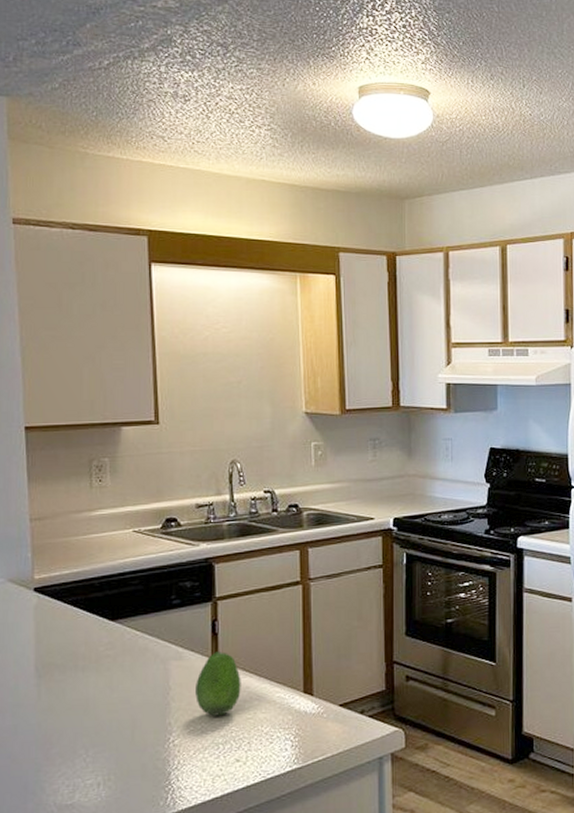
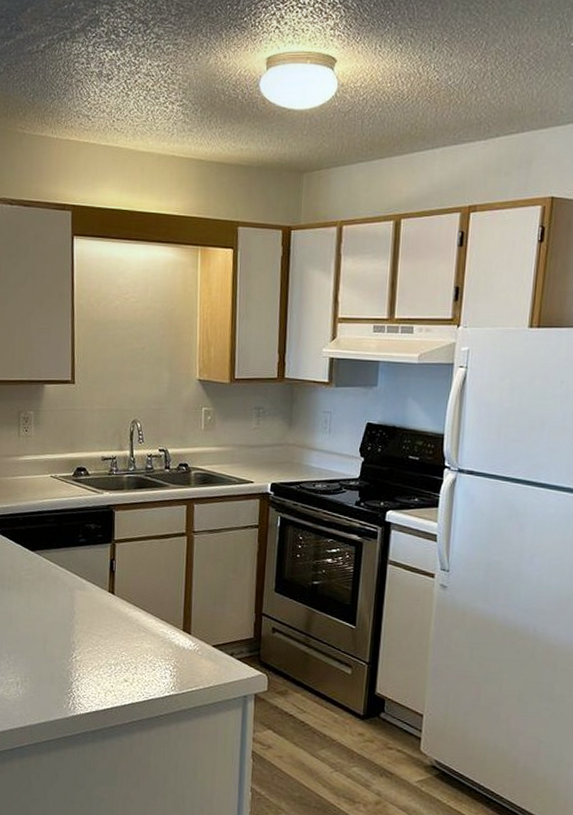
fruit: present [195,652,241,716] -> none [94,587,132,641]

